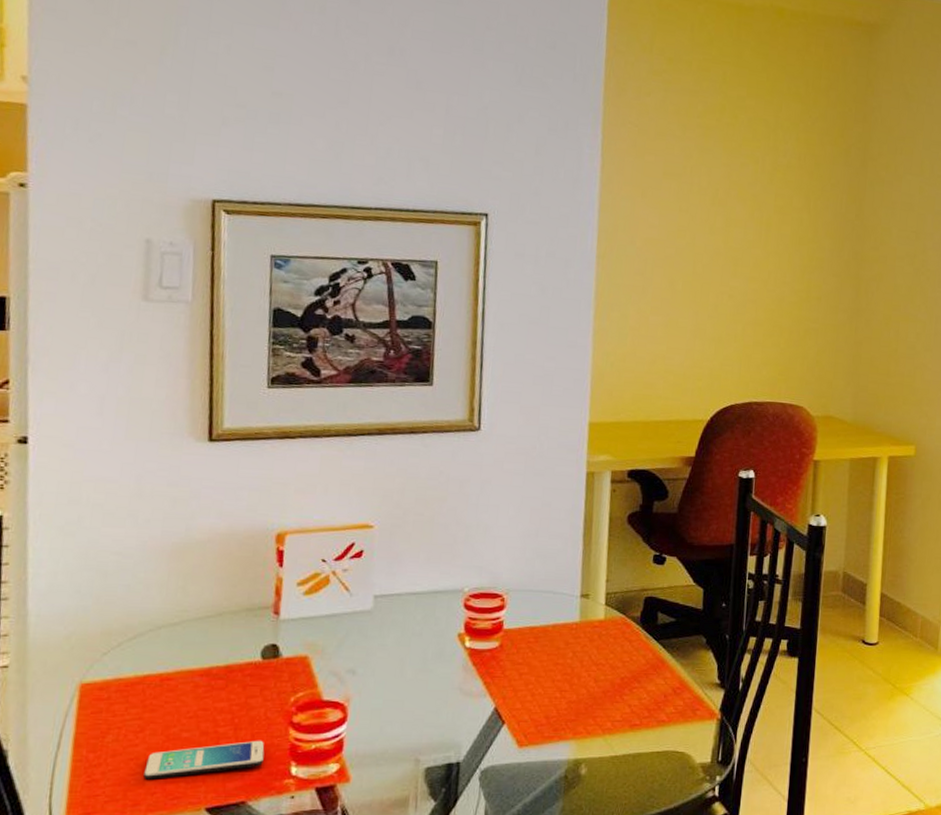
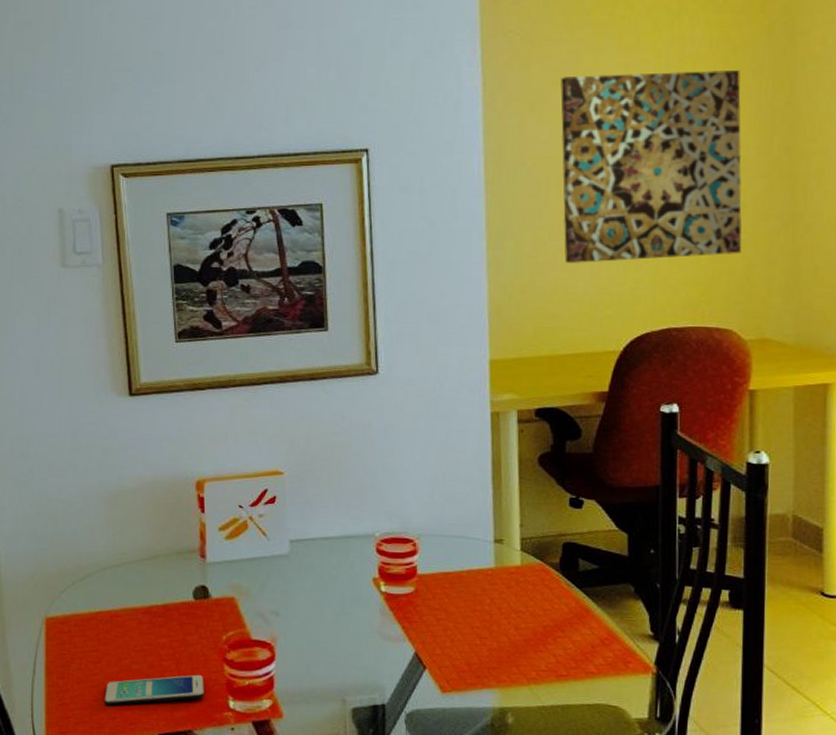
wall art: none [664,169,822,341] -> present [560,69,742,263]

